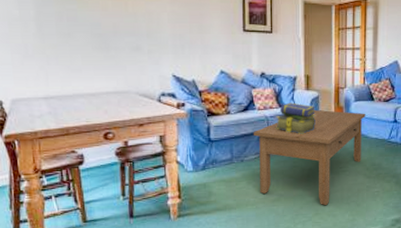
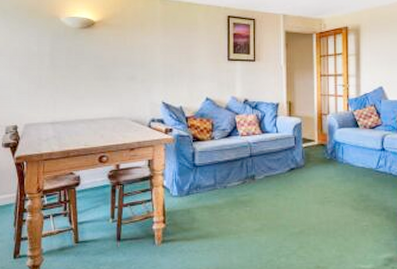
coffee table: present [253,110,365,205] -> none [236,137,350,238]
stack of books: present [276,102,315,134] -> none [258,129,298,161]

